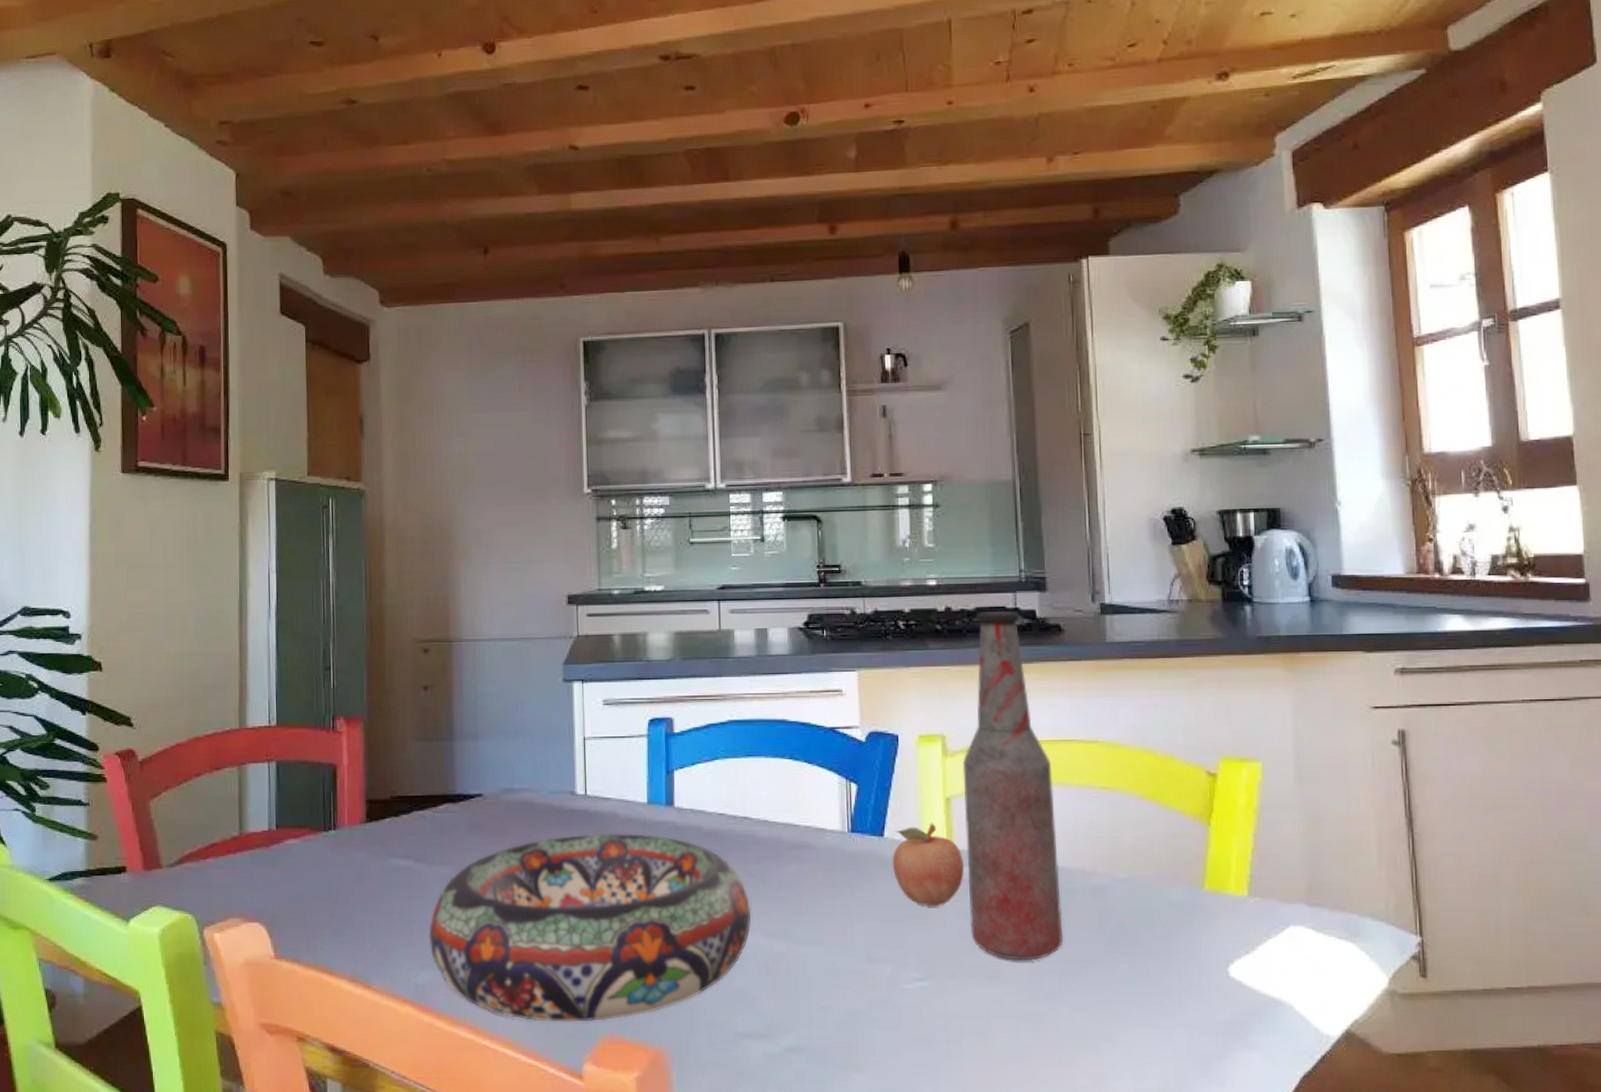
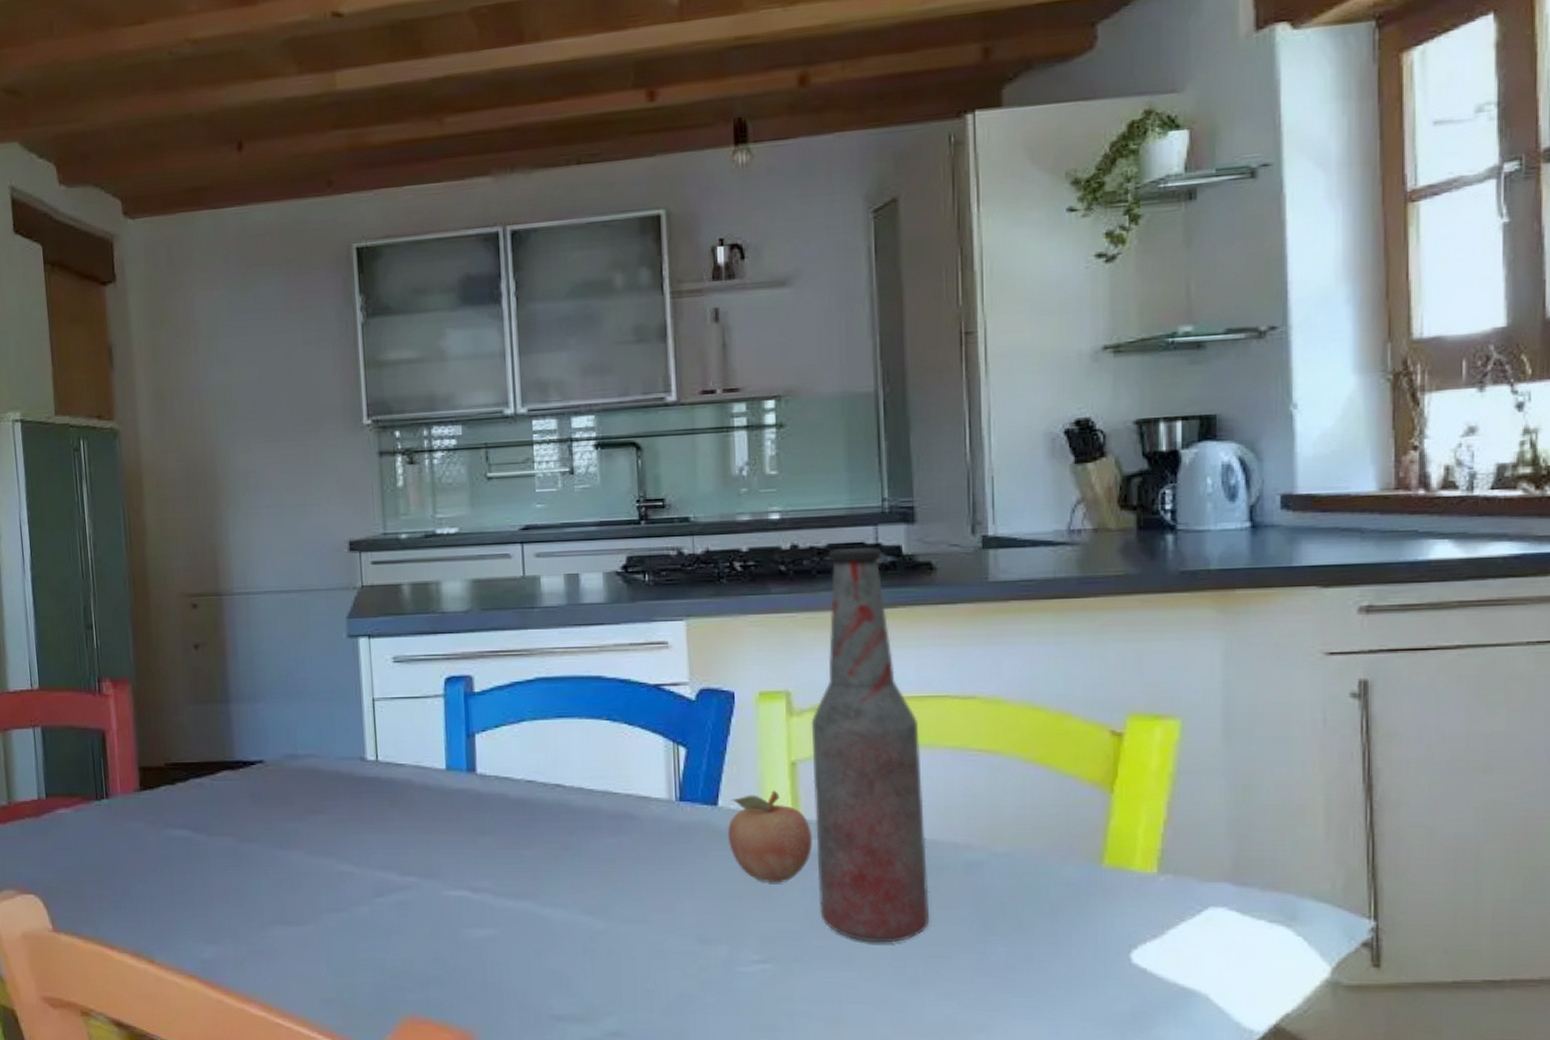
decorative bowl: present [429,834,752,1022] -> none [212,803,566,1001]

